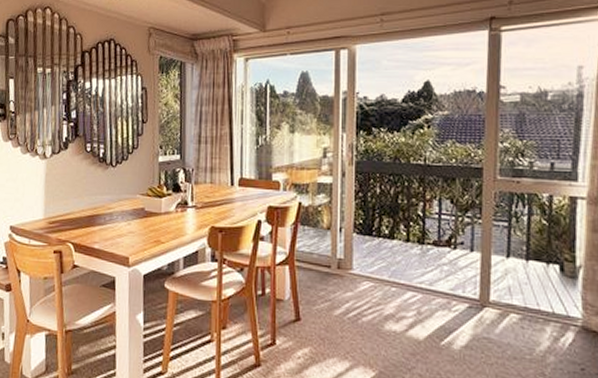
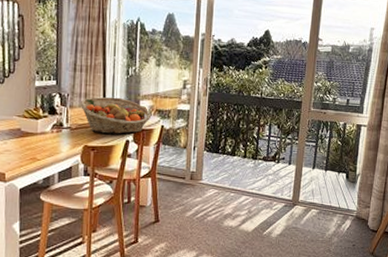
fruit basket: none [205,170,287,213] -> present [80,96,152,134]

